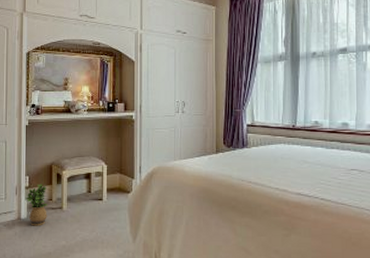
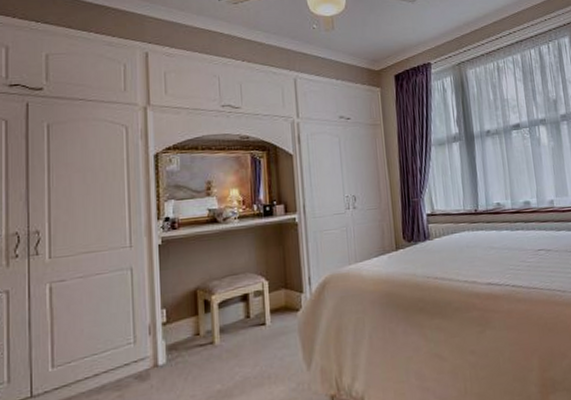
potted plant: present [26,184,47,226] -> none [163,316,194,373]

